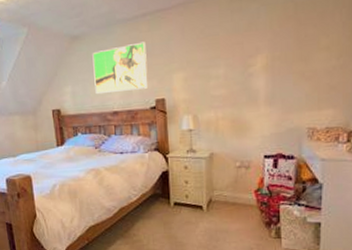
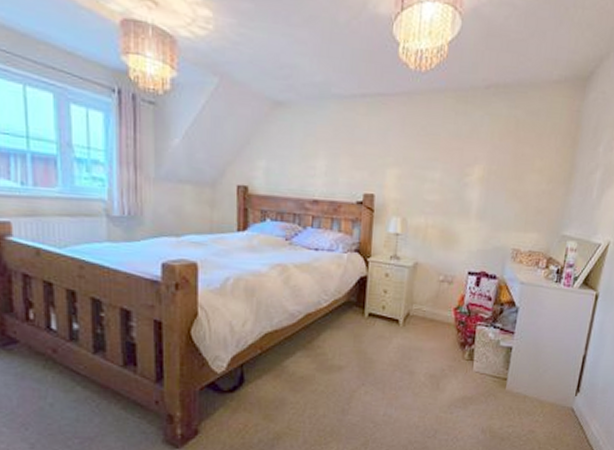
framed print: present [92,41,148,95] -> none [295,125,361,180]

